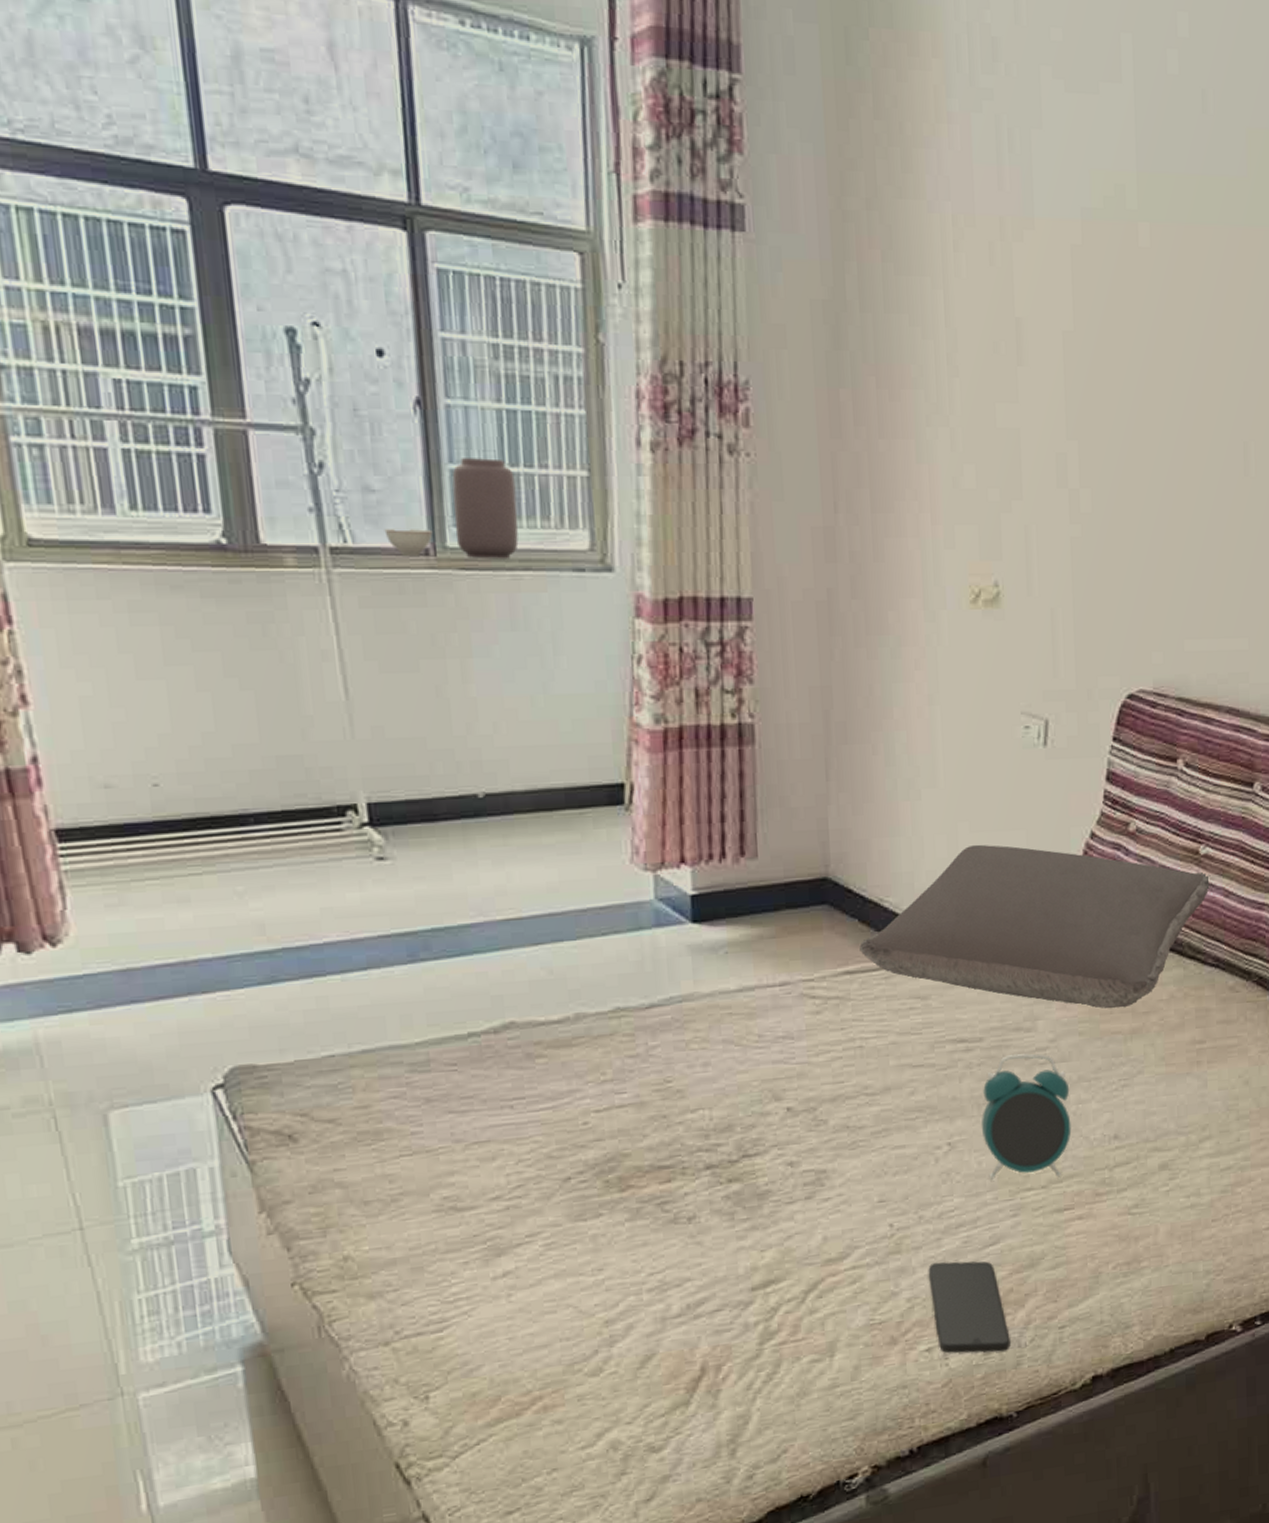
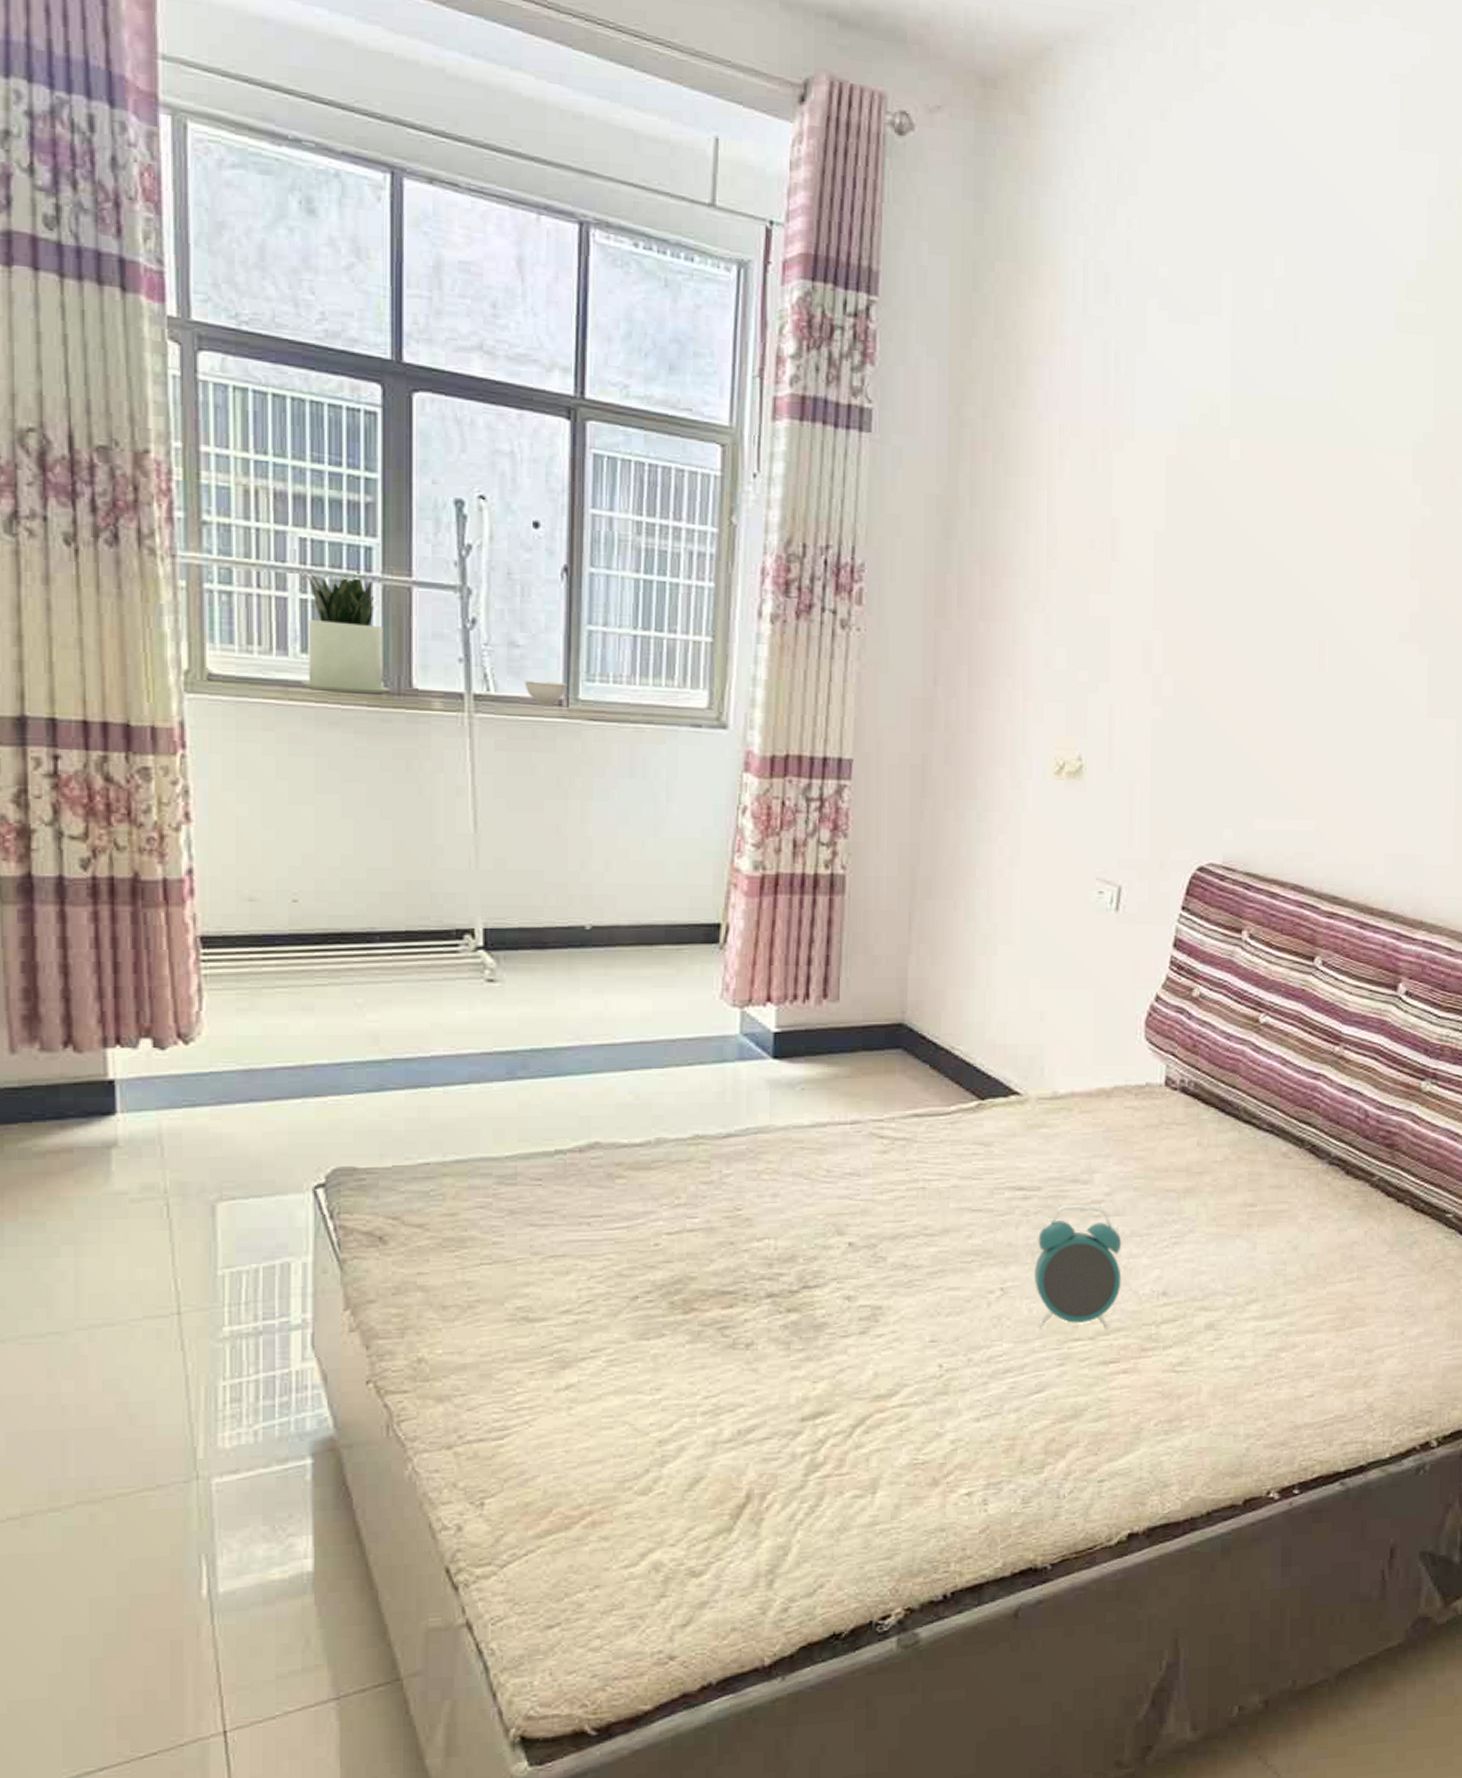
planter: none [126,414,237,555] -> present [300,571,391,696]
vase: present [452,458,519,560] -> none [587,621,646,713]
pillow: present [859,844,1211,1009] -> none [929,1000,1269,1167]
smartphone: present [928,1261,1010,1353] -> none [973,1406,1049,1501]

